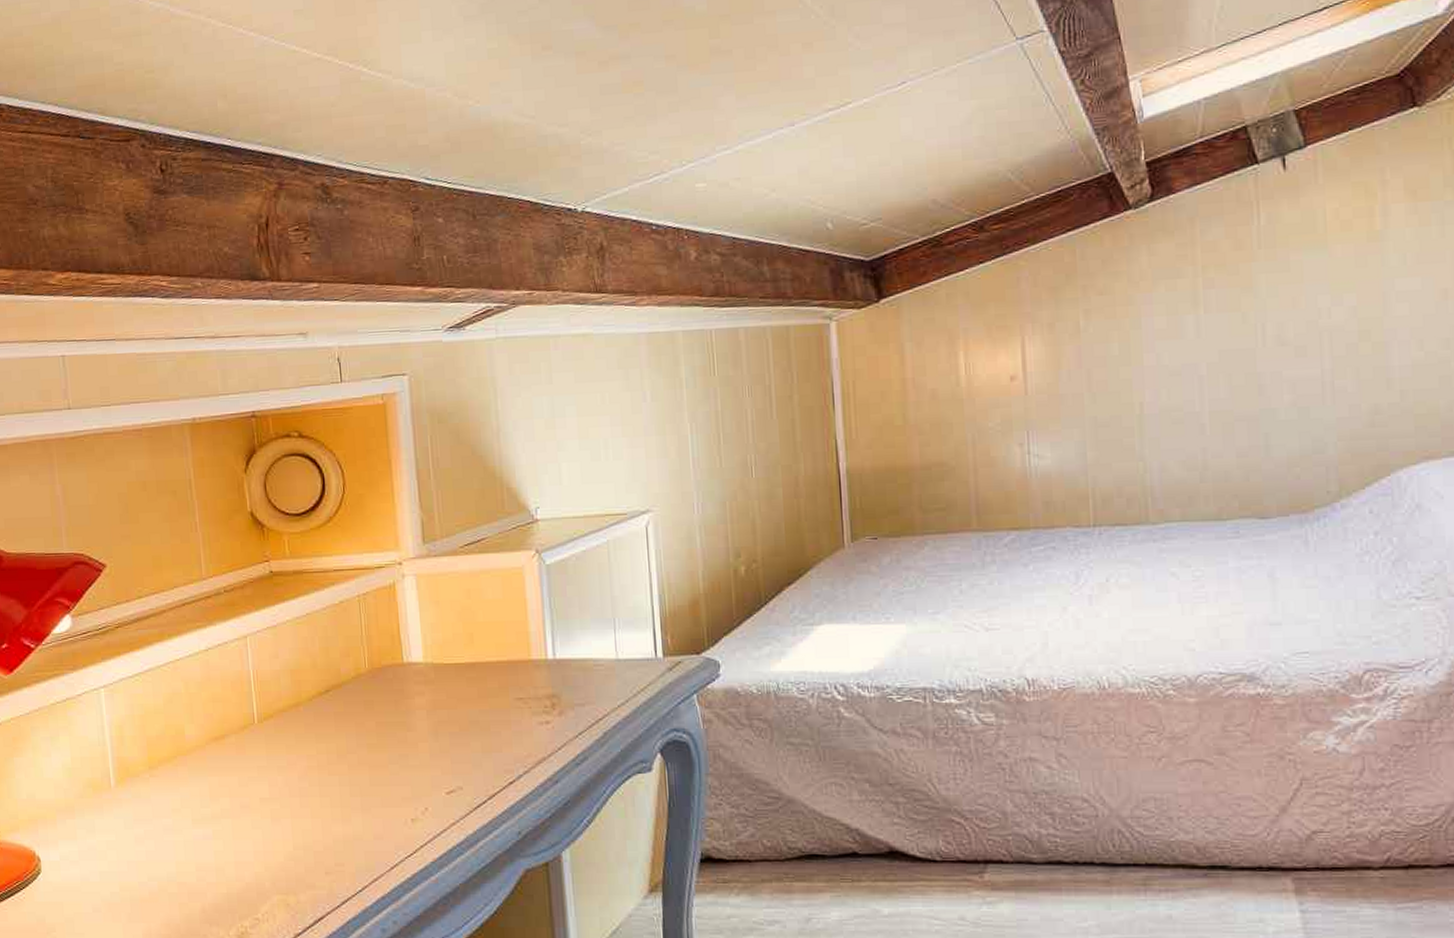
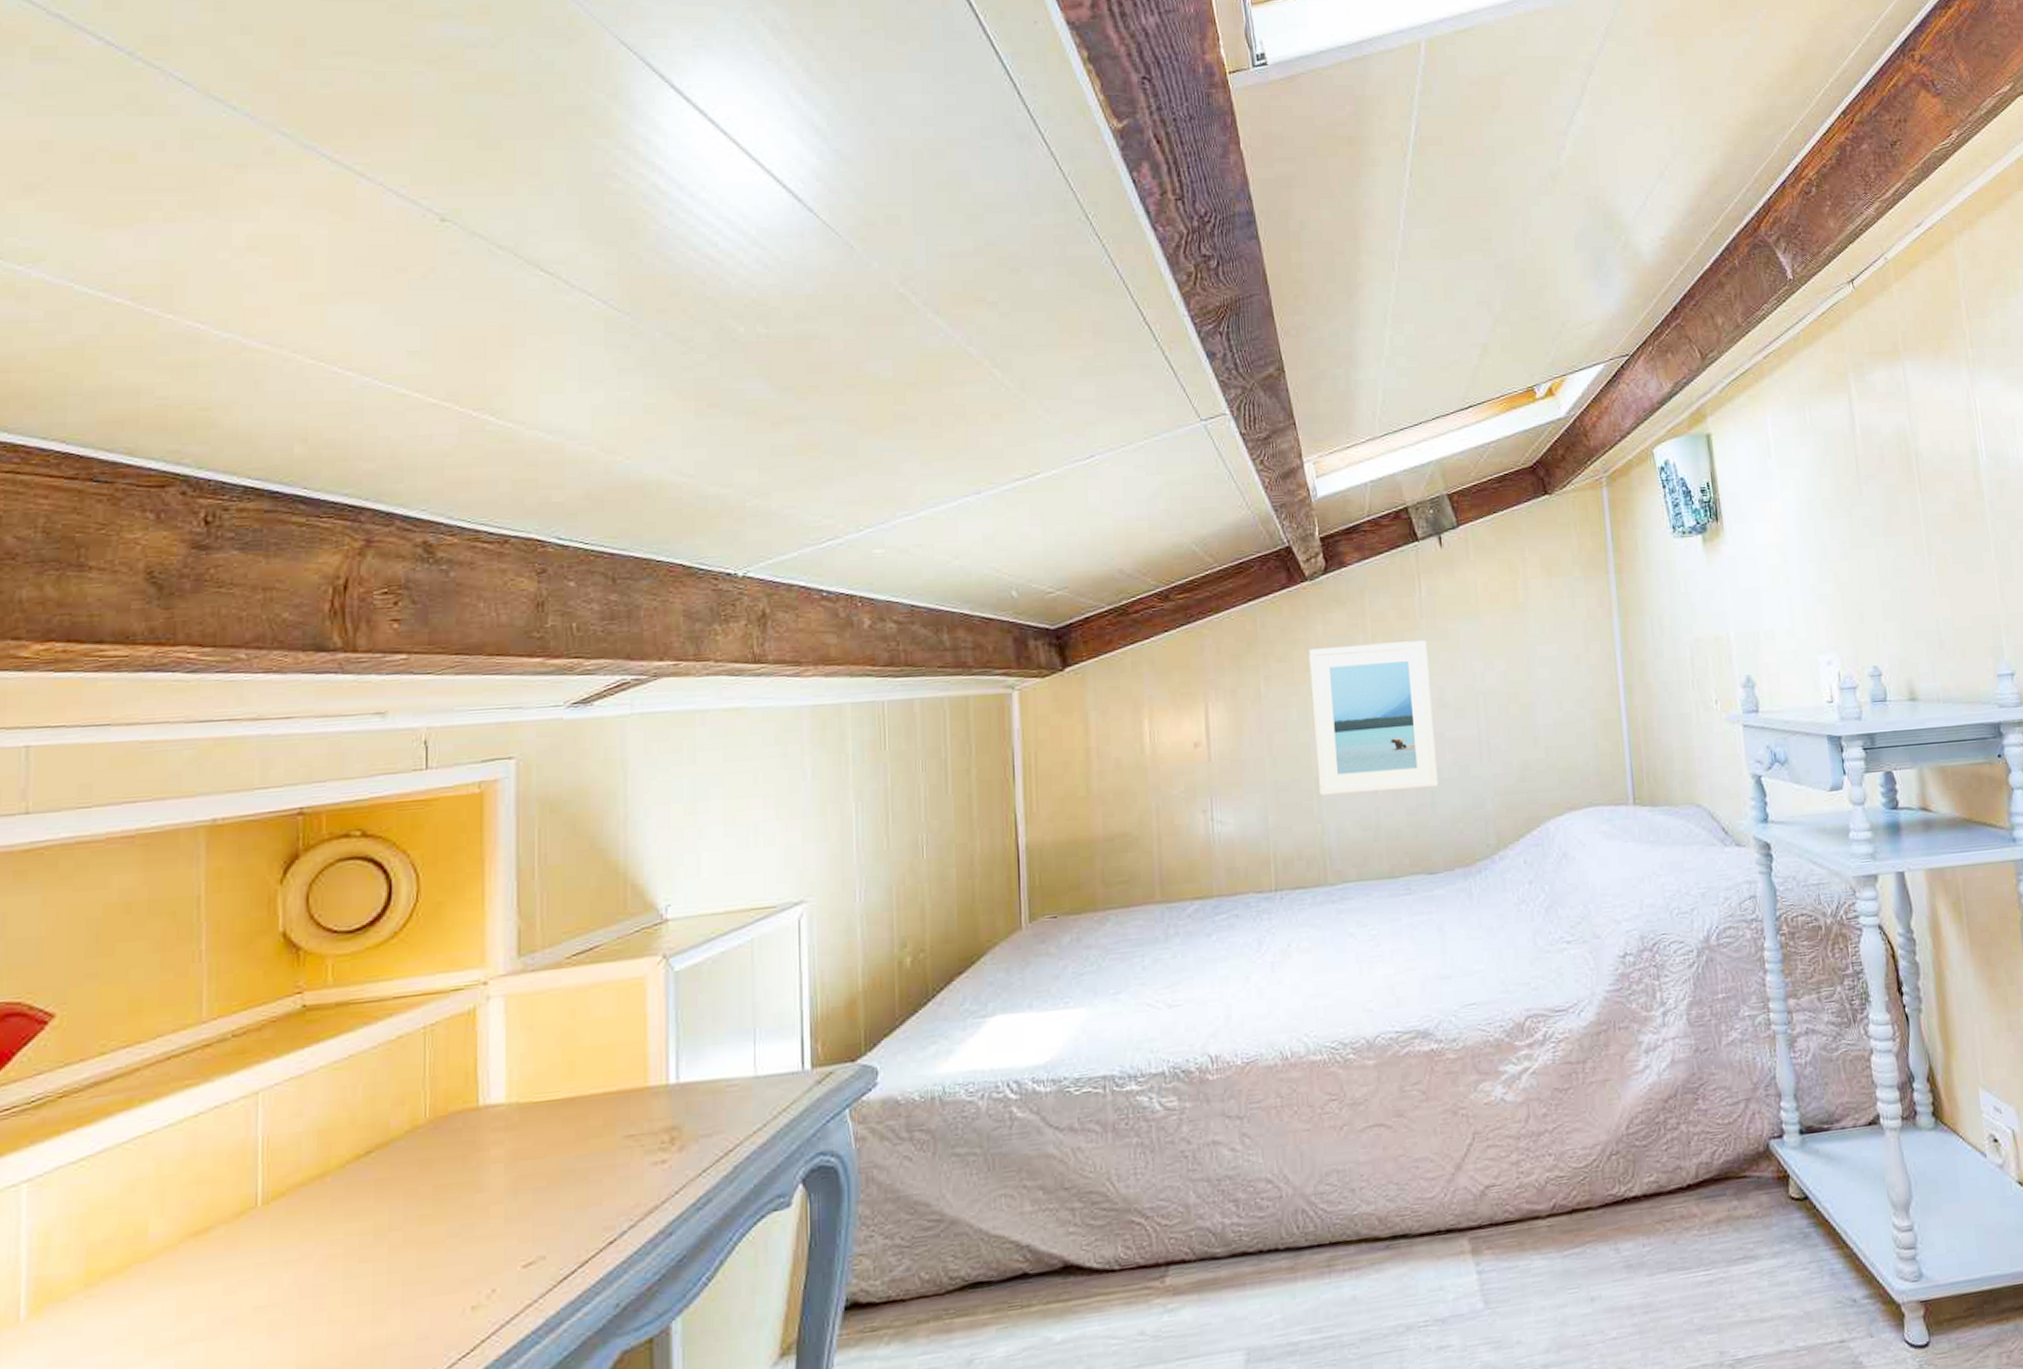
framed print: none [1132,272,1274,433] -> present [1308,640,1439,796]

